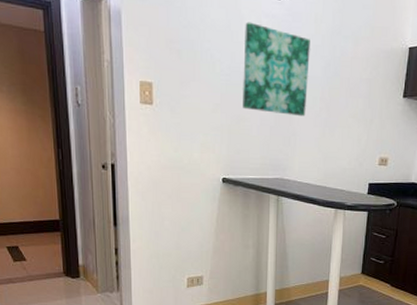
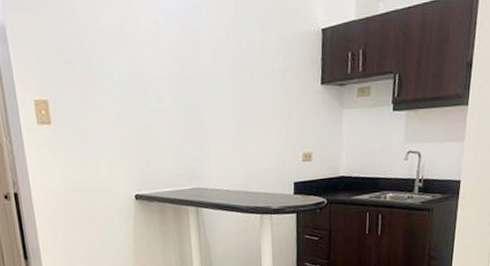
wall art: present [243,22,310,117] -> none [140,21,217,119]

